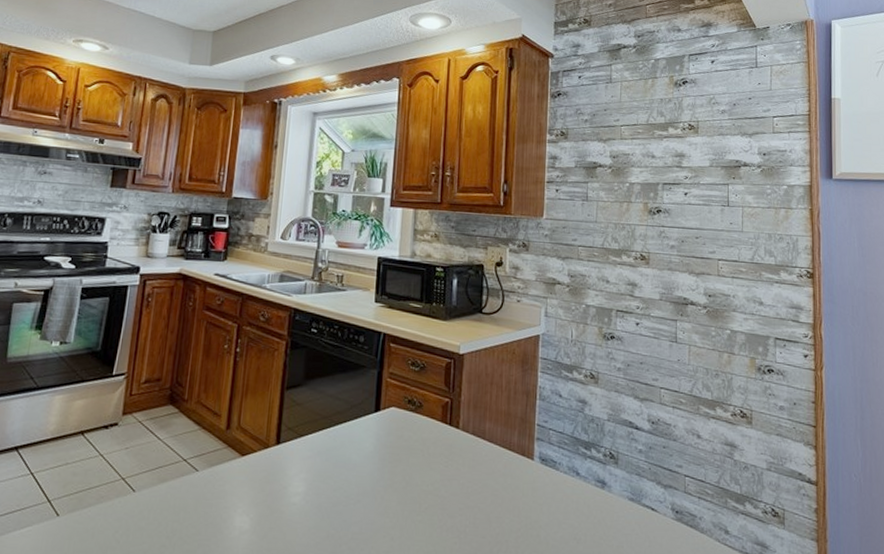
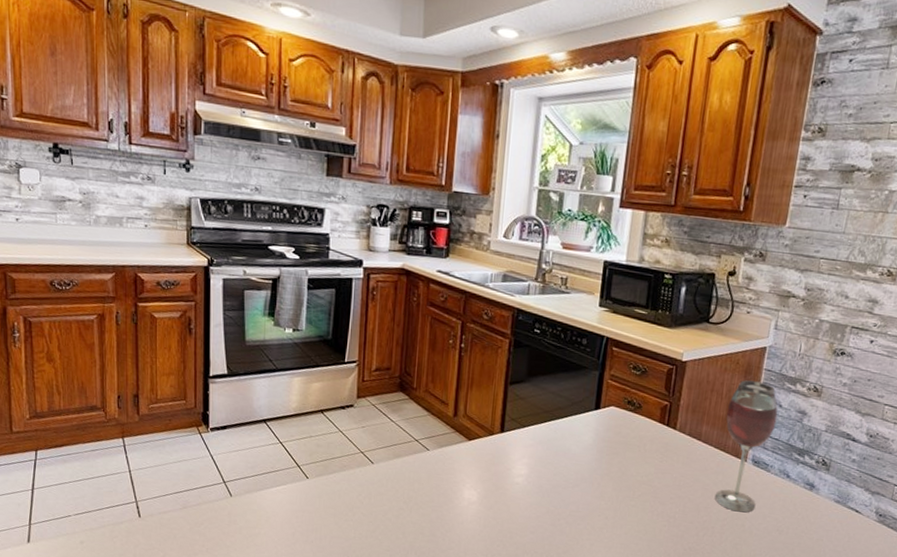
wineglass: none [506,370,559,520] -> present [715,380,778,513]

